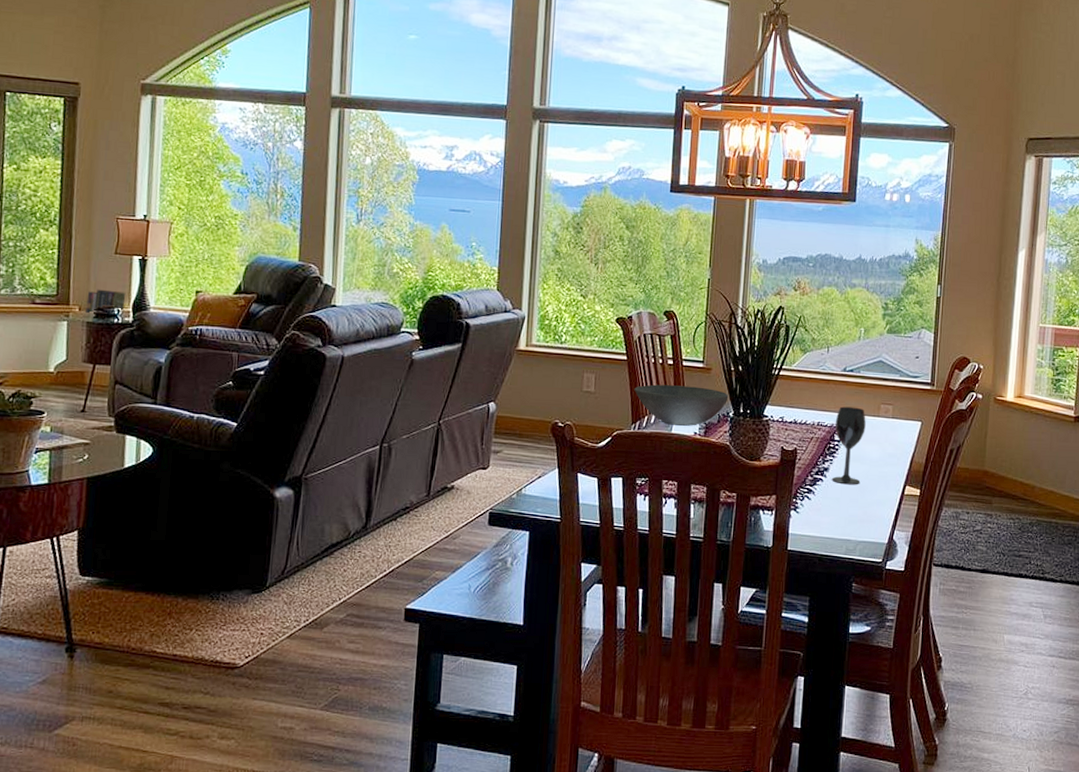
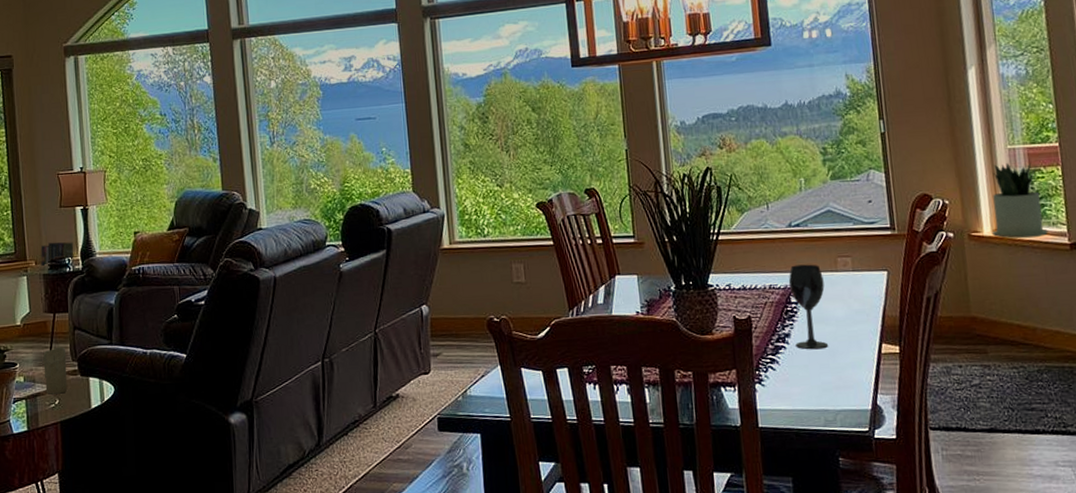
candle: none [74,400,103,449] -> present [43,347,68,395]
bowl: present [634,384,729,427] -> none [566,263,667,308]
planter: none [1013,338,1060,408] -> present [991,162,1048,239]

